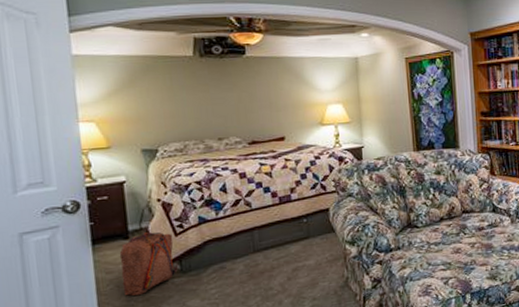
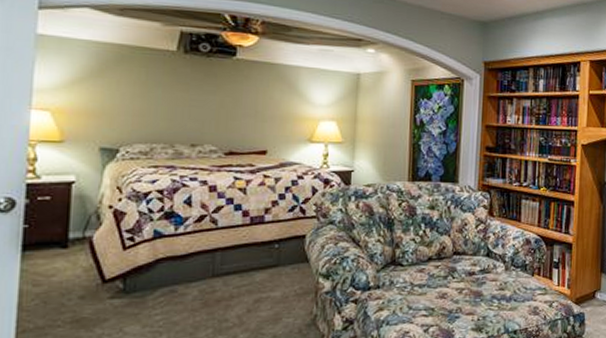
backpack: present [119,232,178,296] -> none [50,243,121,316]

